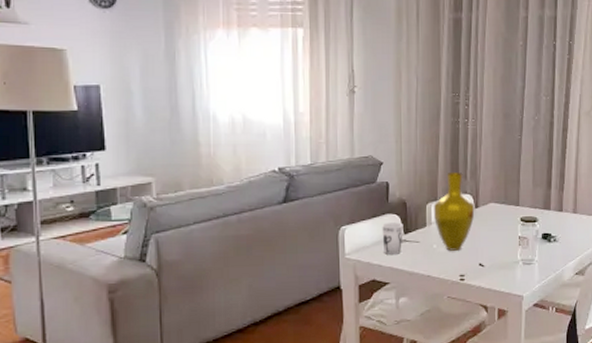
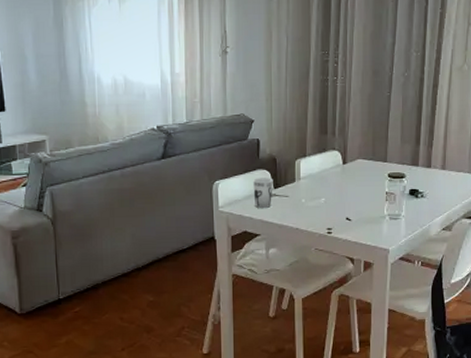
vase: present [433,173,475,251] -> none [302,130,343,205]

